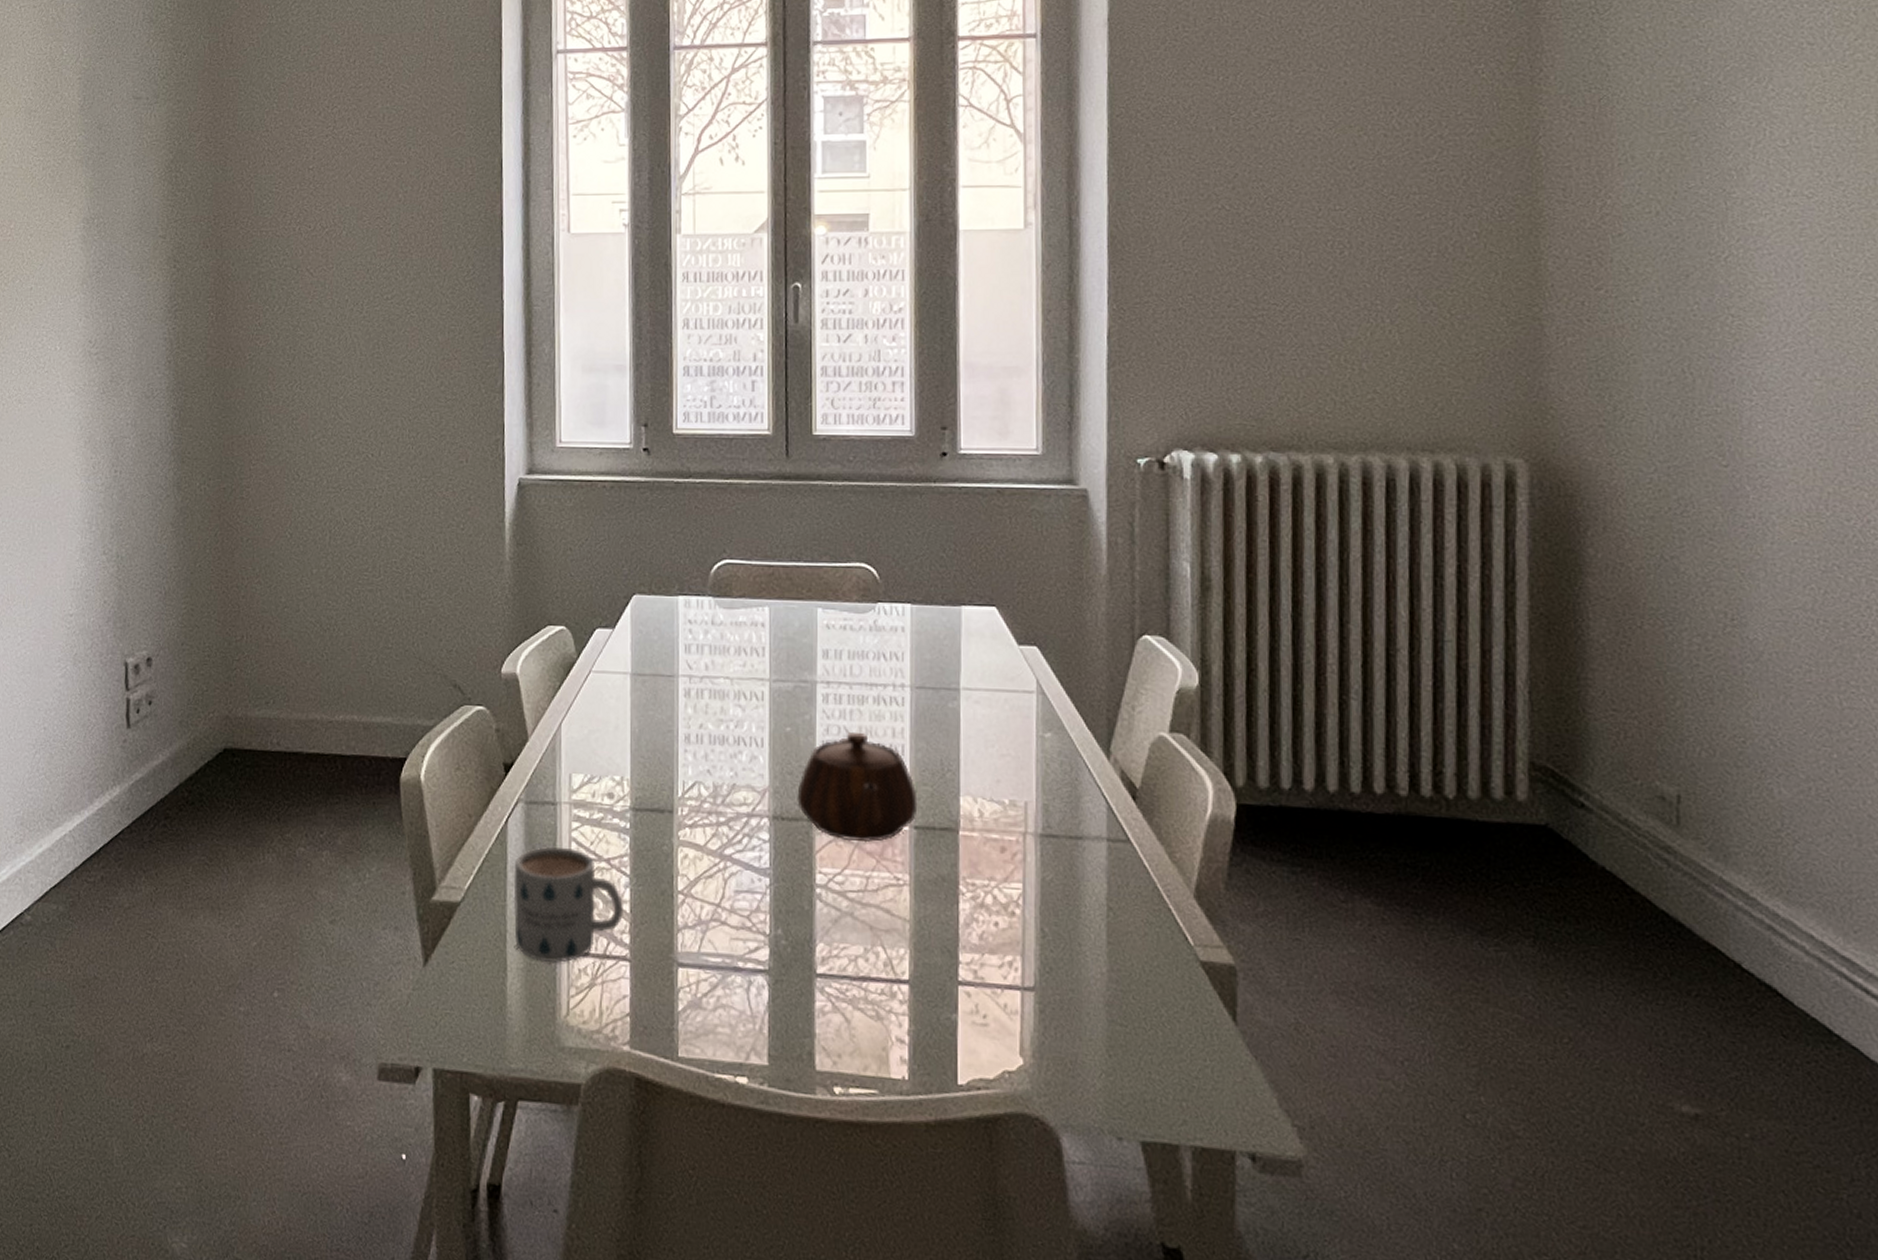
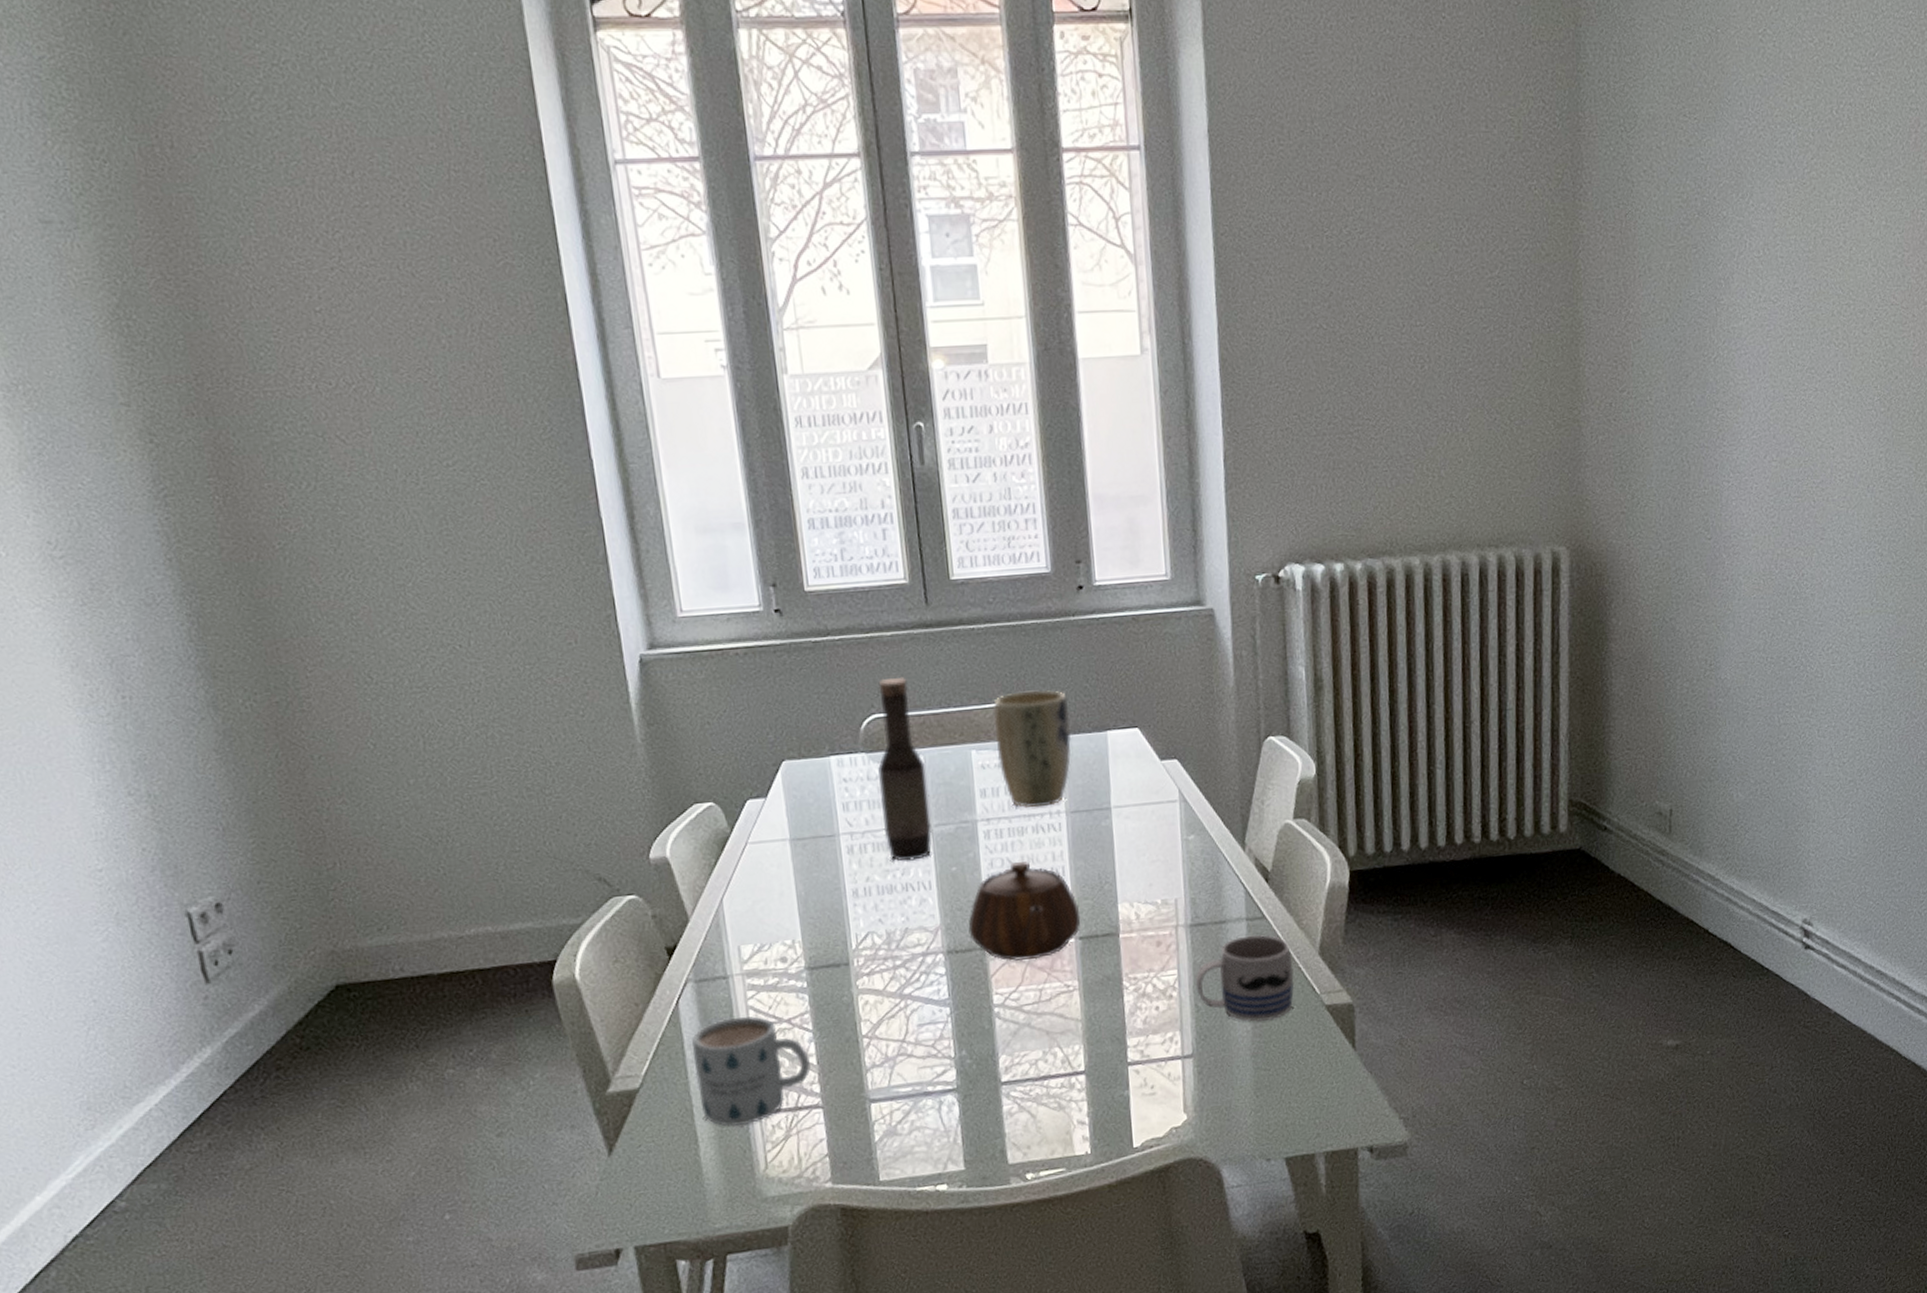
bottle: none [722,525,771,714] -> present [878,676,933,862]
plant pot: none [843,553,923,678] -> present [992,689,1072,808]
mug: none [1042,859,1162,966] -> present [1195,934,1295,1023]

